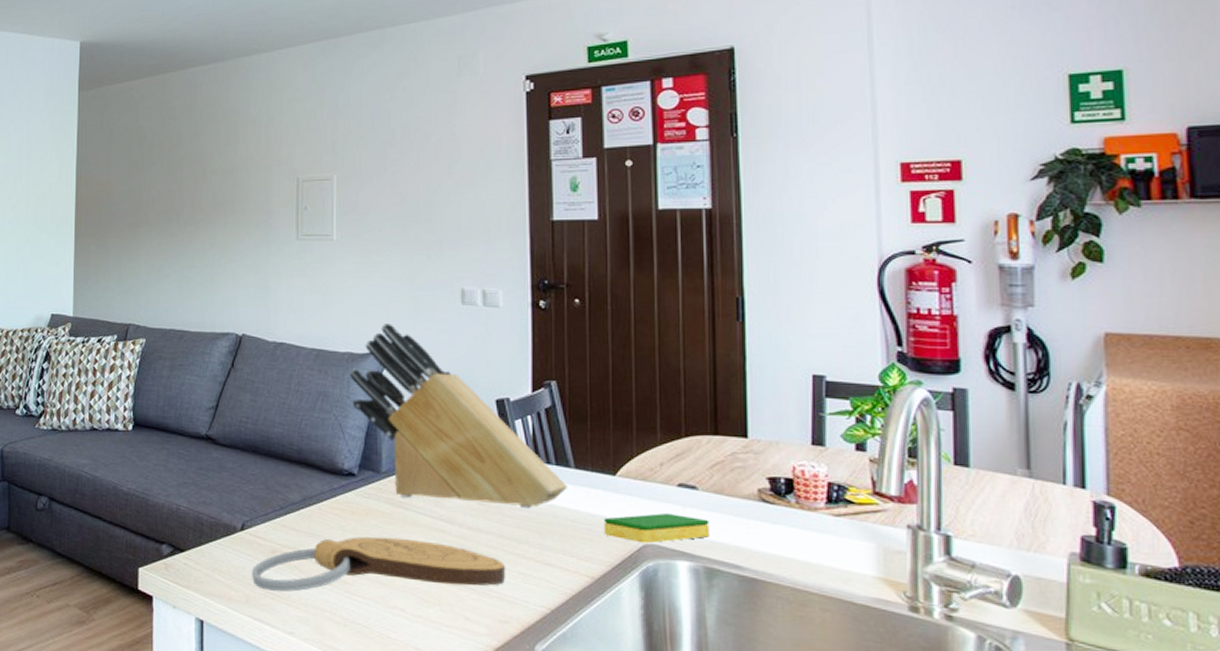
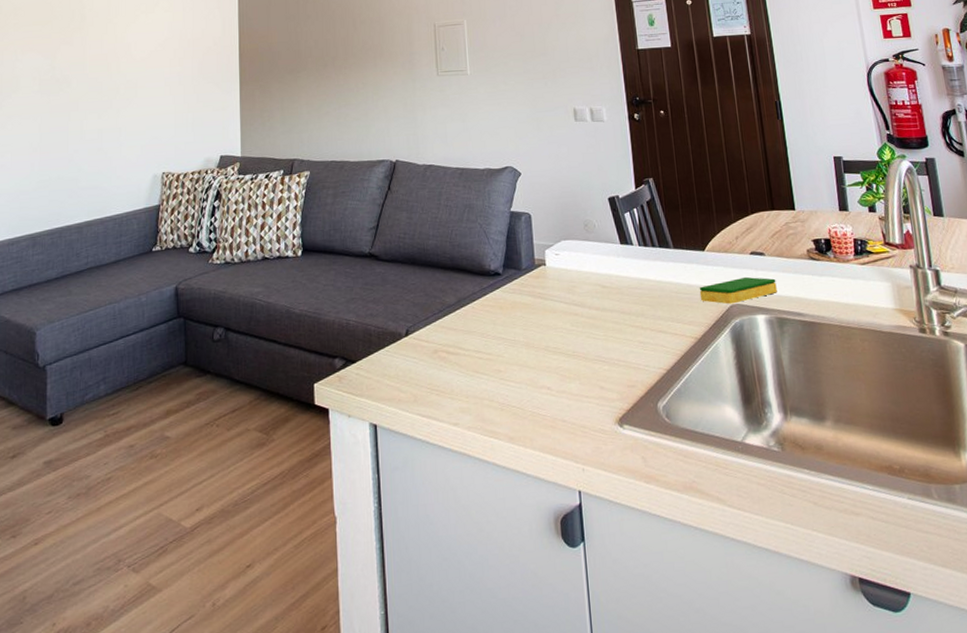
cutting board: present [251,536,505,592] -> none [417,324,629,389]
knife block: present [349,322,567,509] -> none [489,140,670,289]

